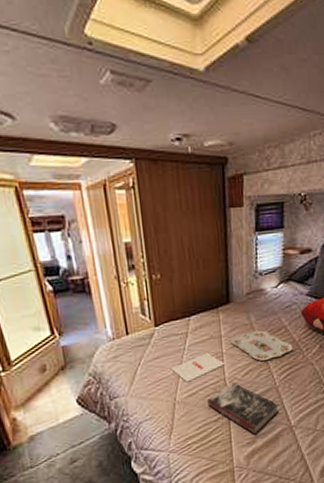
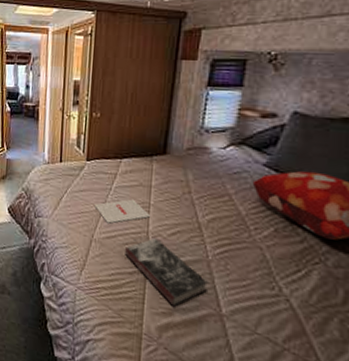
serving tray: present [230,330,293,361] -> none [160,189,237,227]

